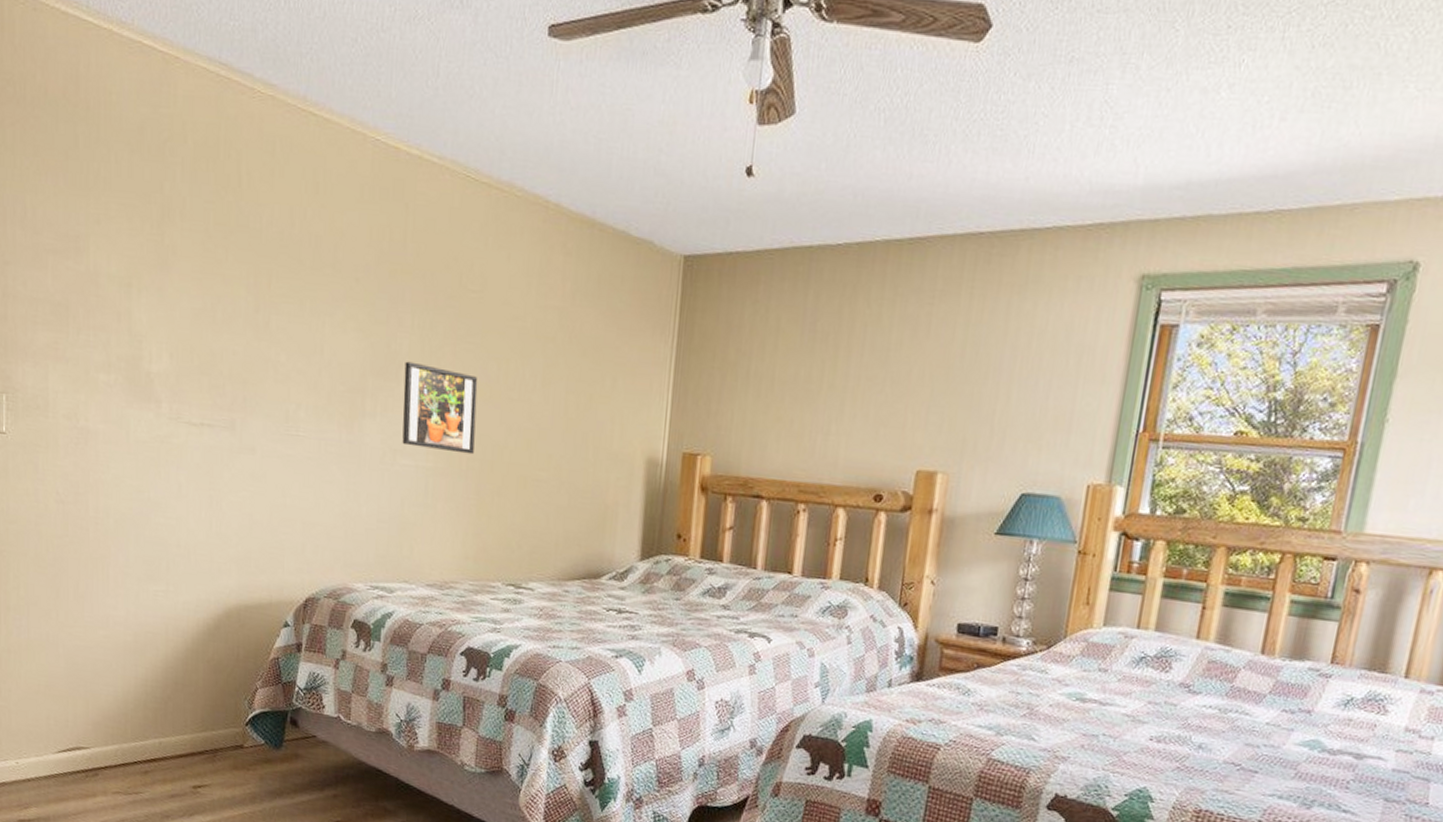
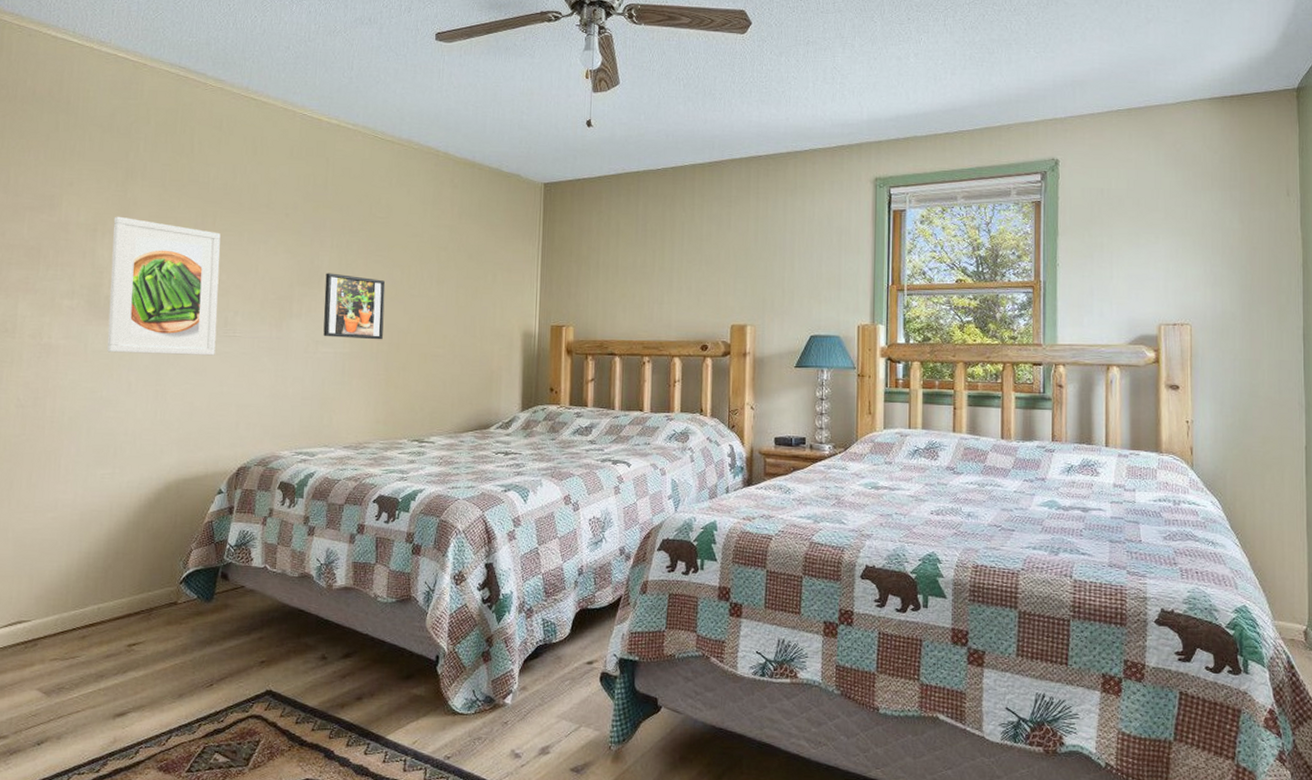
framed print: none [150,268,278,458] -> present [107,216,221,356]

